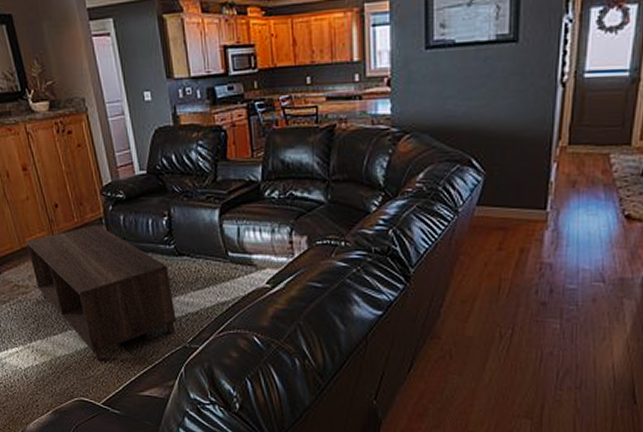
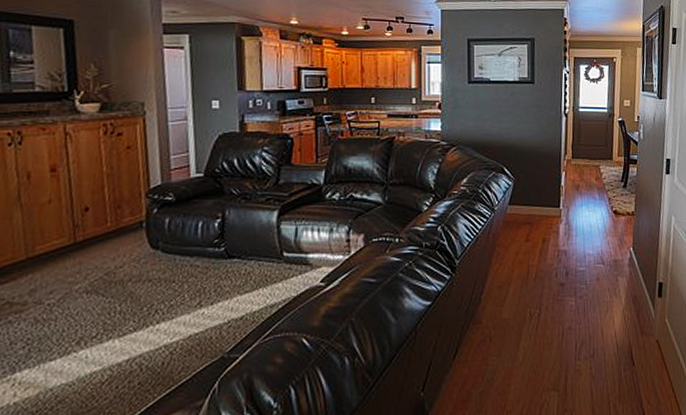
coffee table: present [26,225,177,362] -> none [35,229,217,388]

